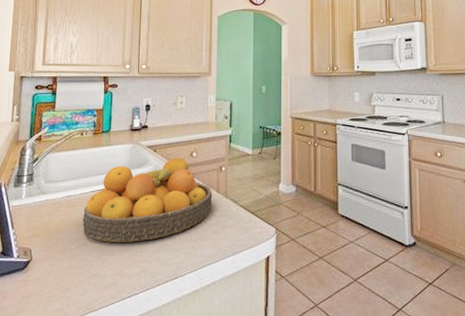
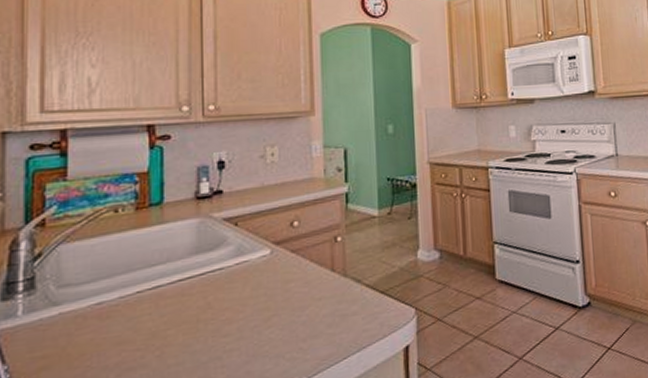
fruit bowl: present [82,158,213,242] -> none [125,230,326,361]

